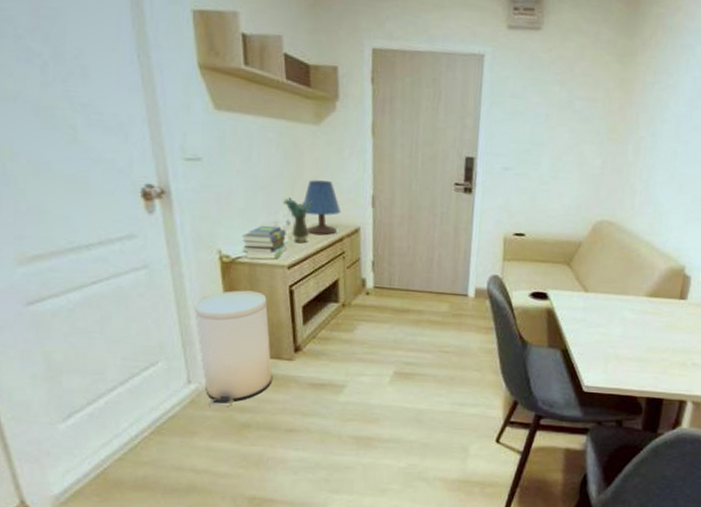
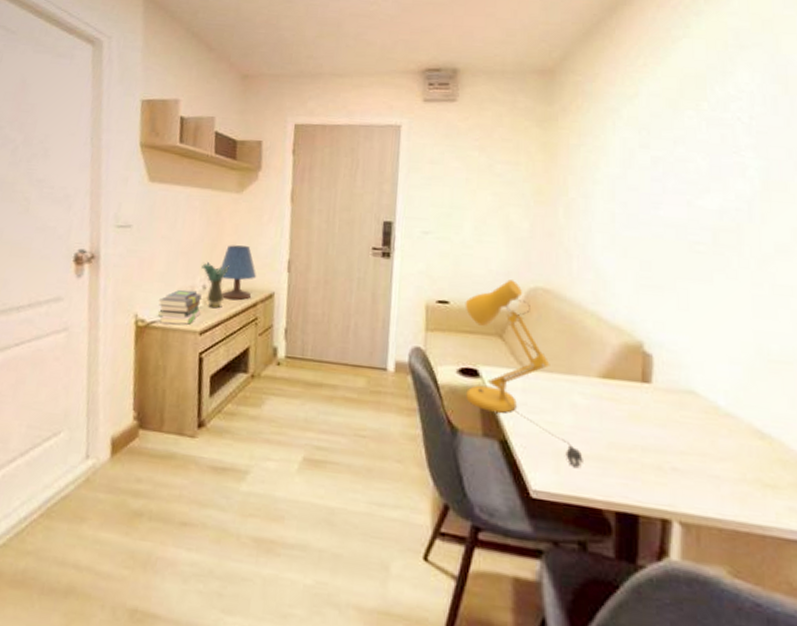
pedal bin: present [195,290,273,407] -> none [102,356,176,489]
desk lamp: none [536,213,627,367] -> present [465,279,583,467]

